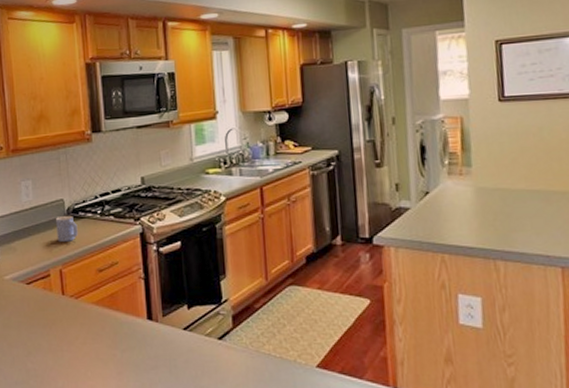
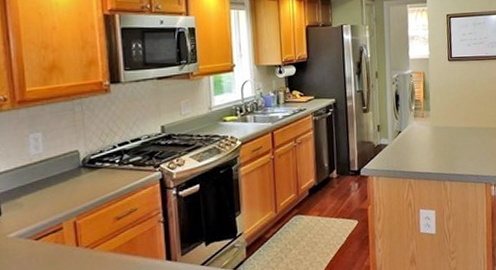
mug: present [56,215,78,242] -> none [70,166,94,194]

